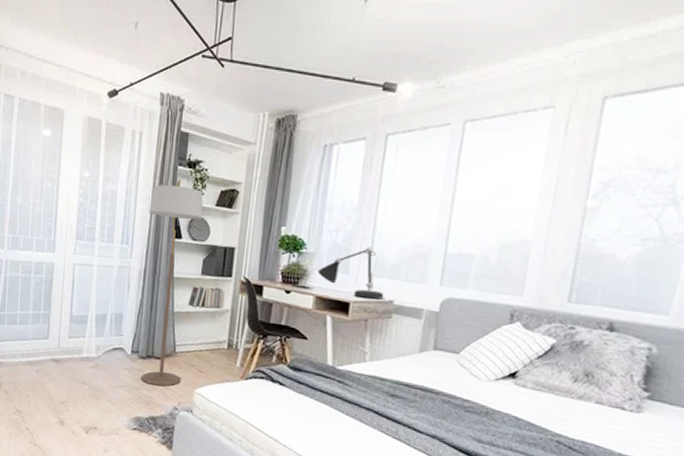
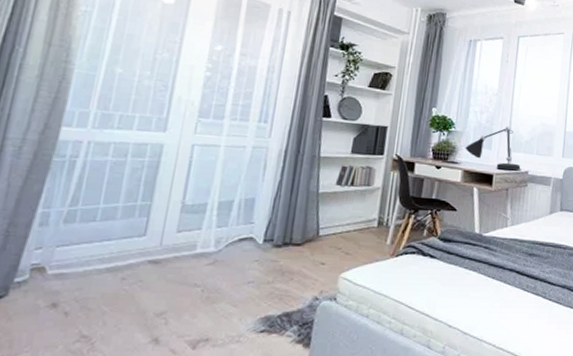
floor lamp: present [141,179,204,387] -> none [274,59,356,276]

